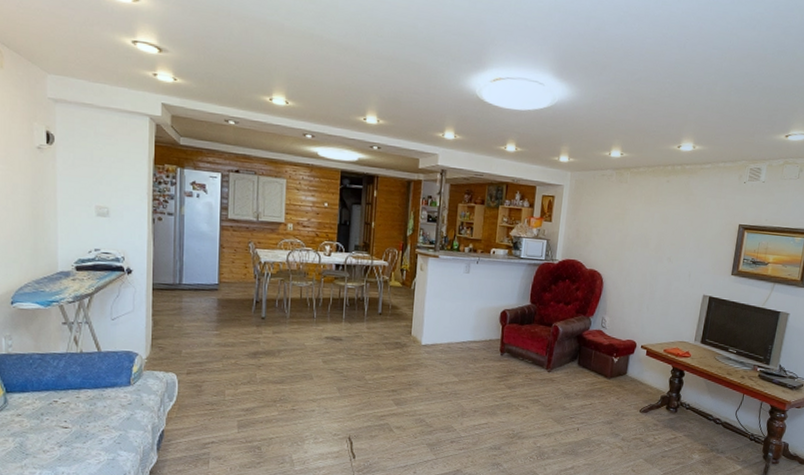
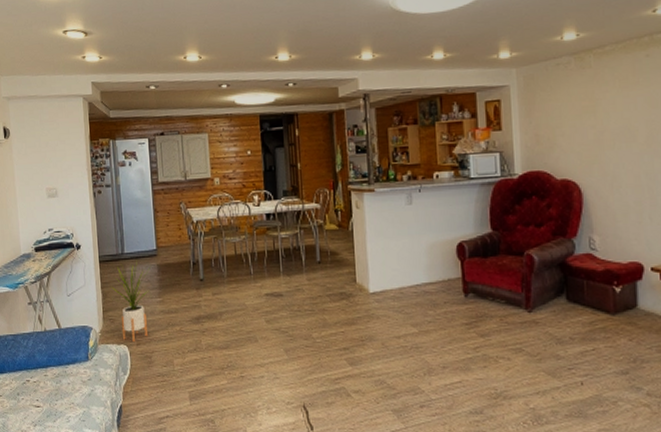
house plant: none [163,293,210,370] -> present [111,261,151,341]

